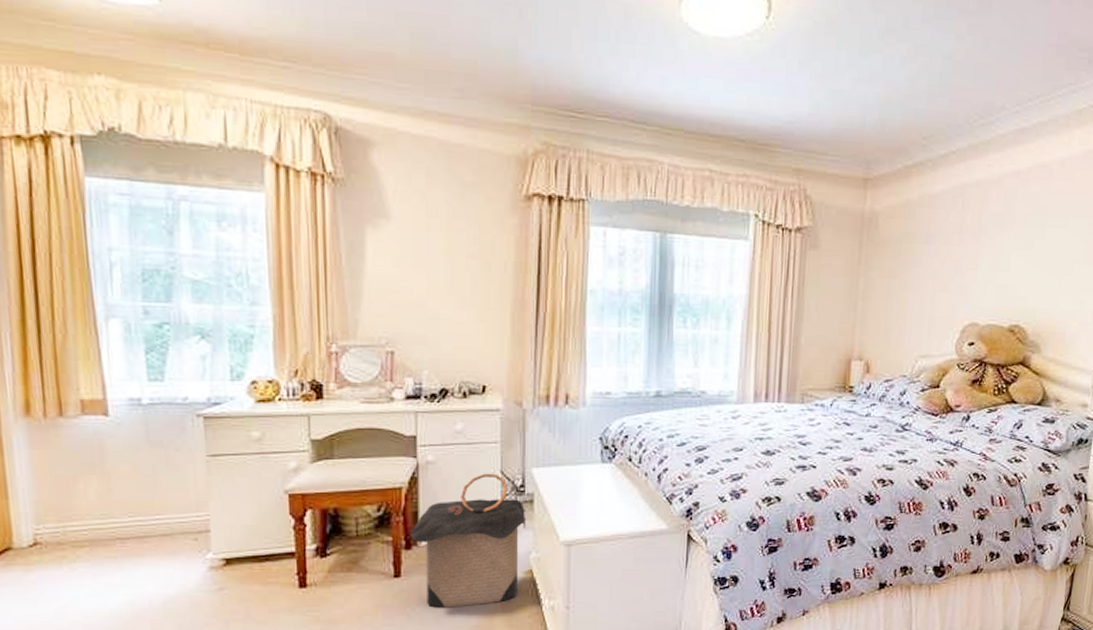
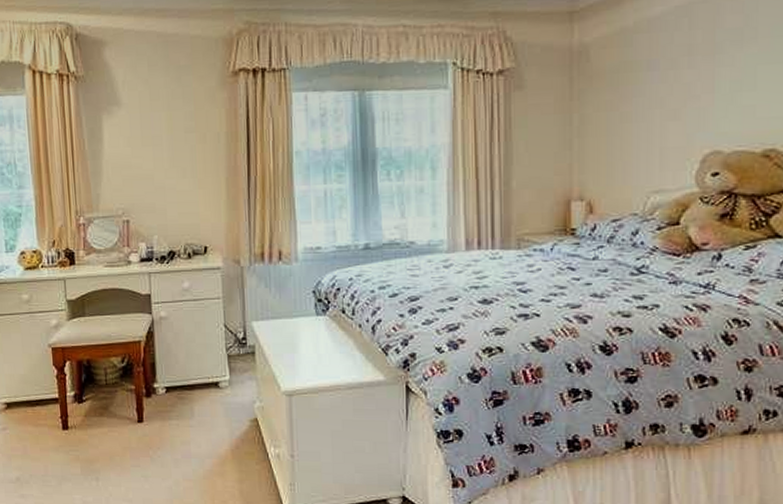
laundry hamper: present [410,473,527,608] -> none [149,327,250,452]

